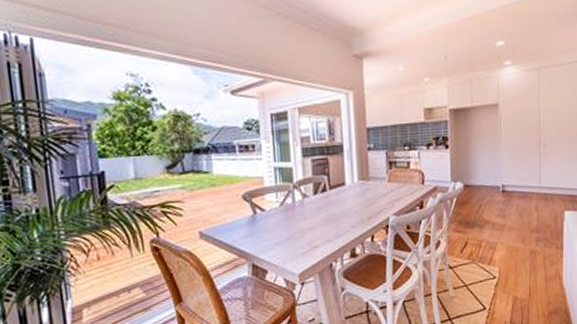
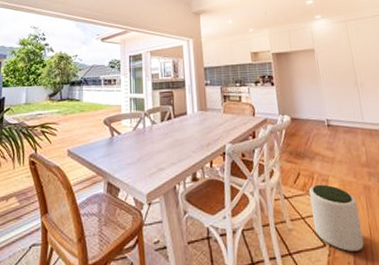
plant pot: none [475,251,522,312] -> present [309,184,364,251]

